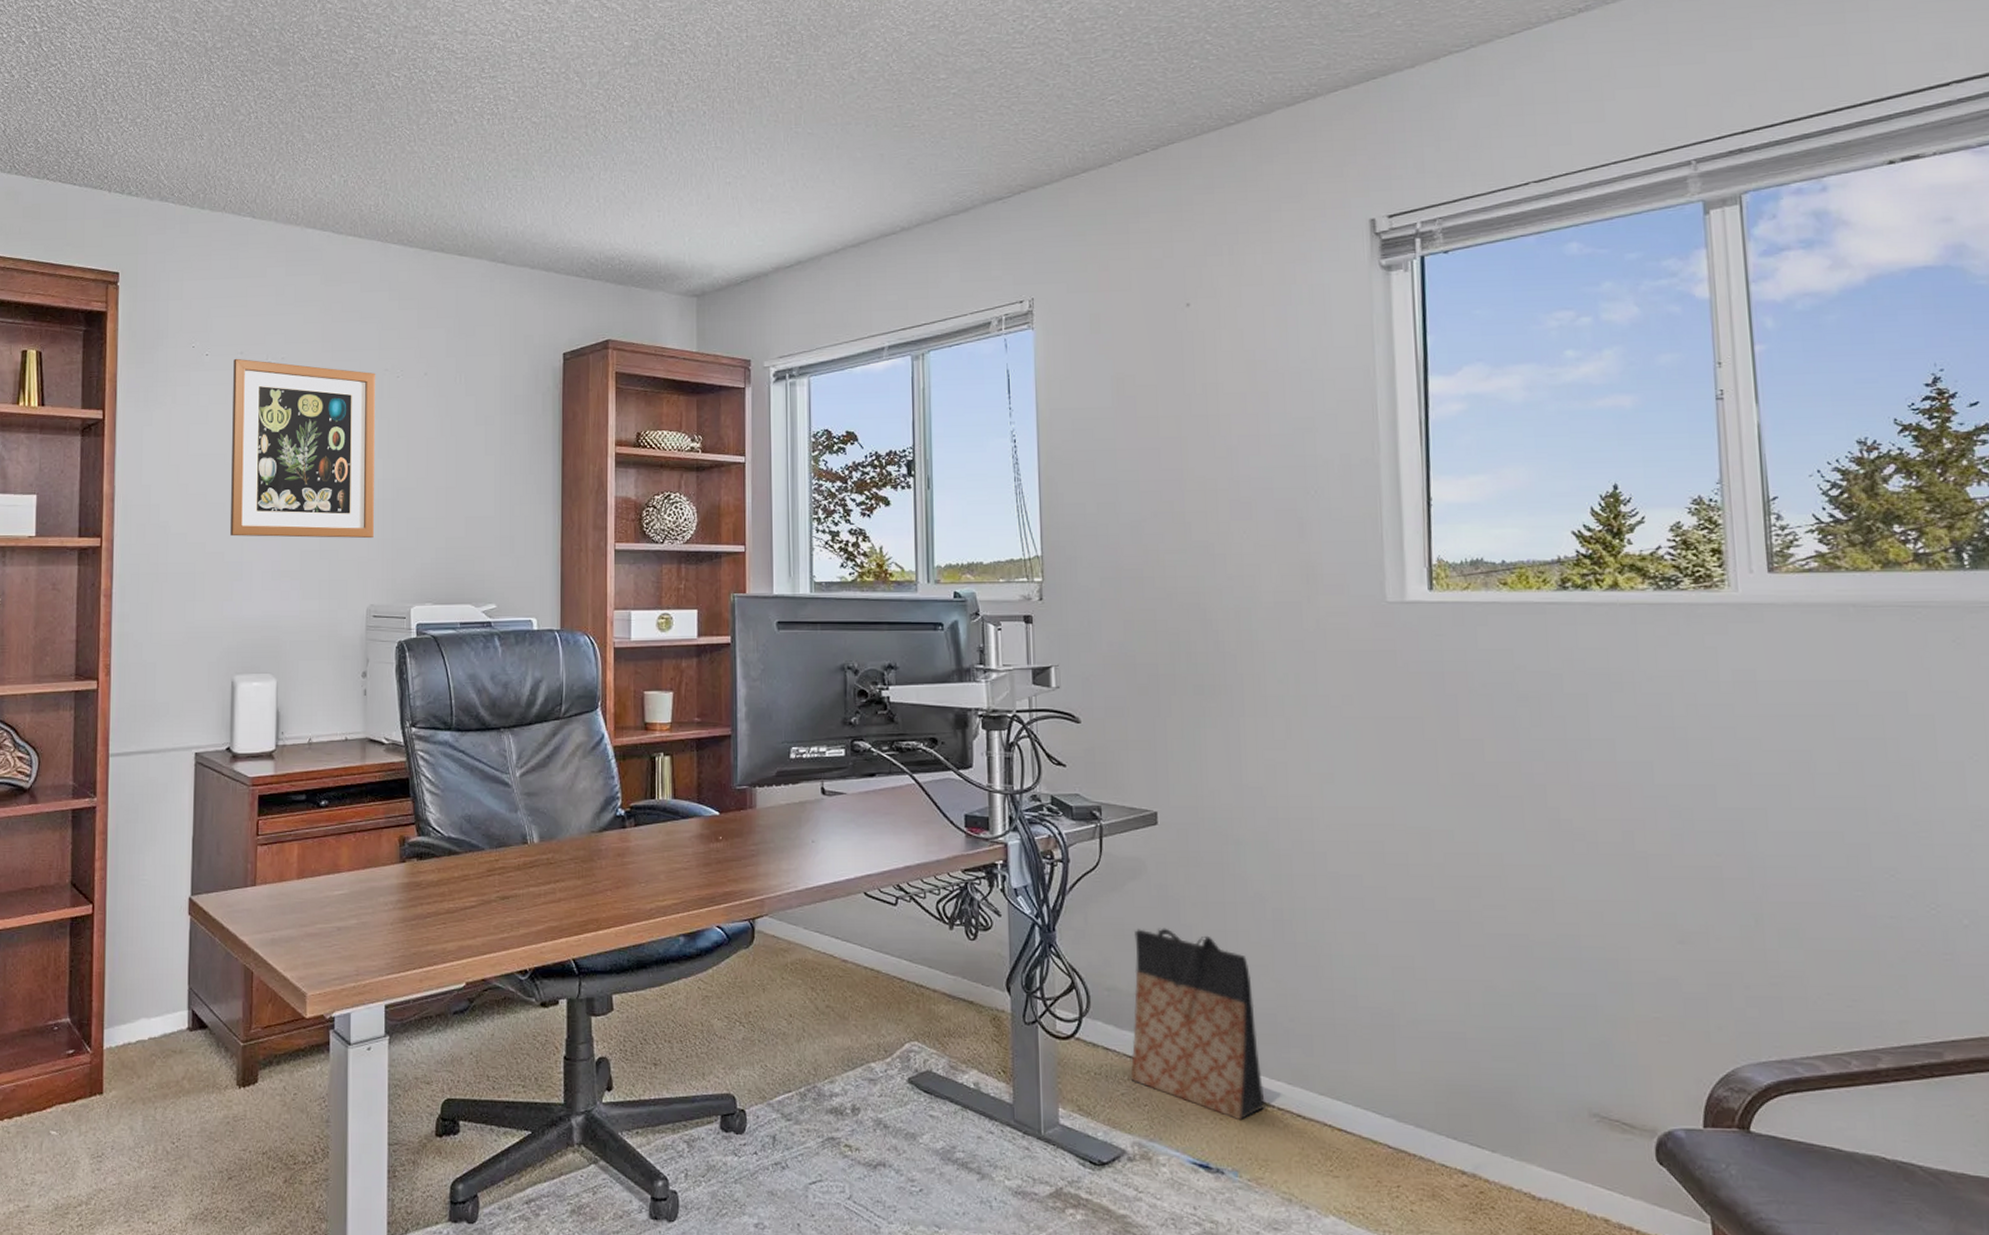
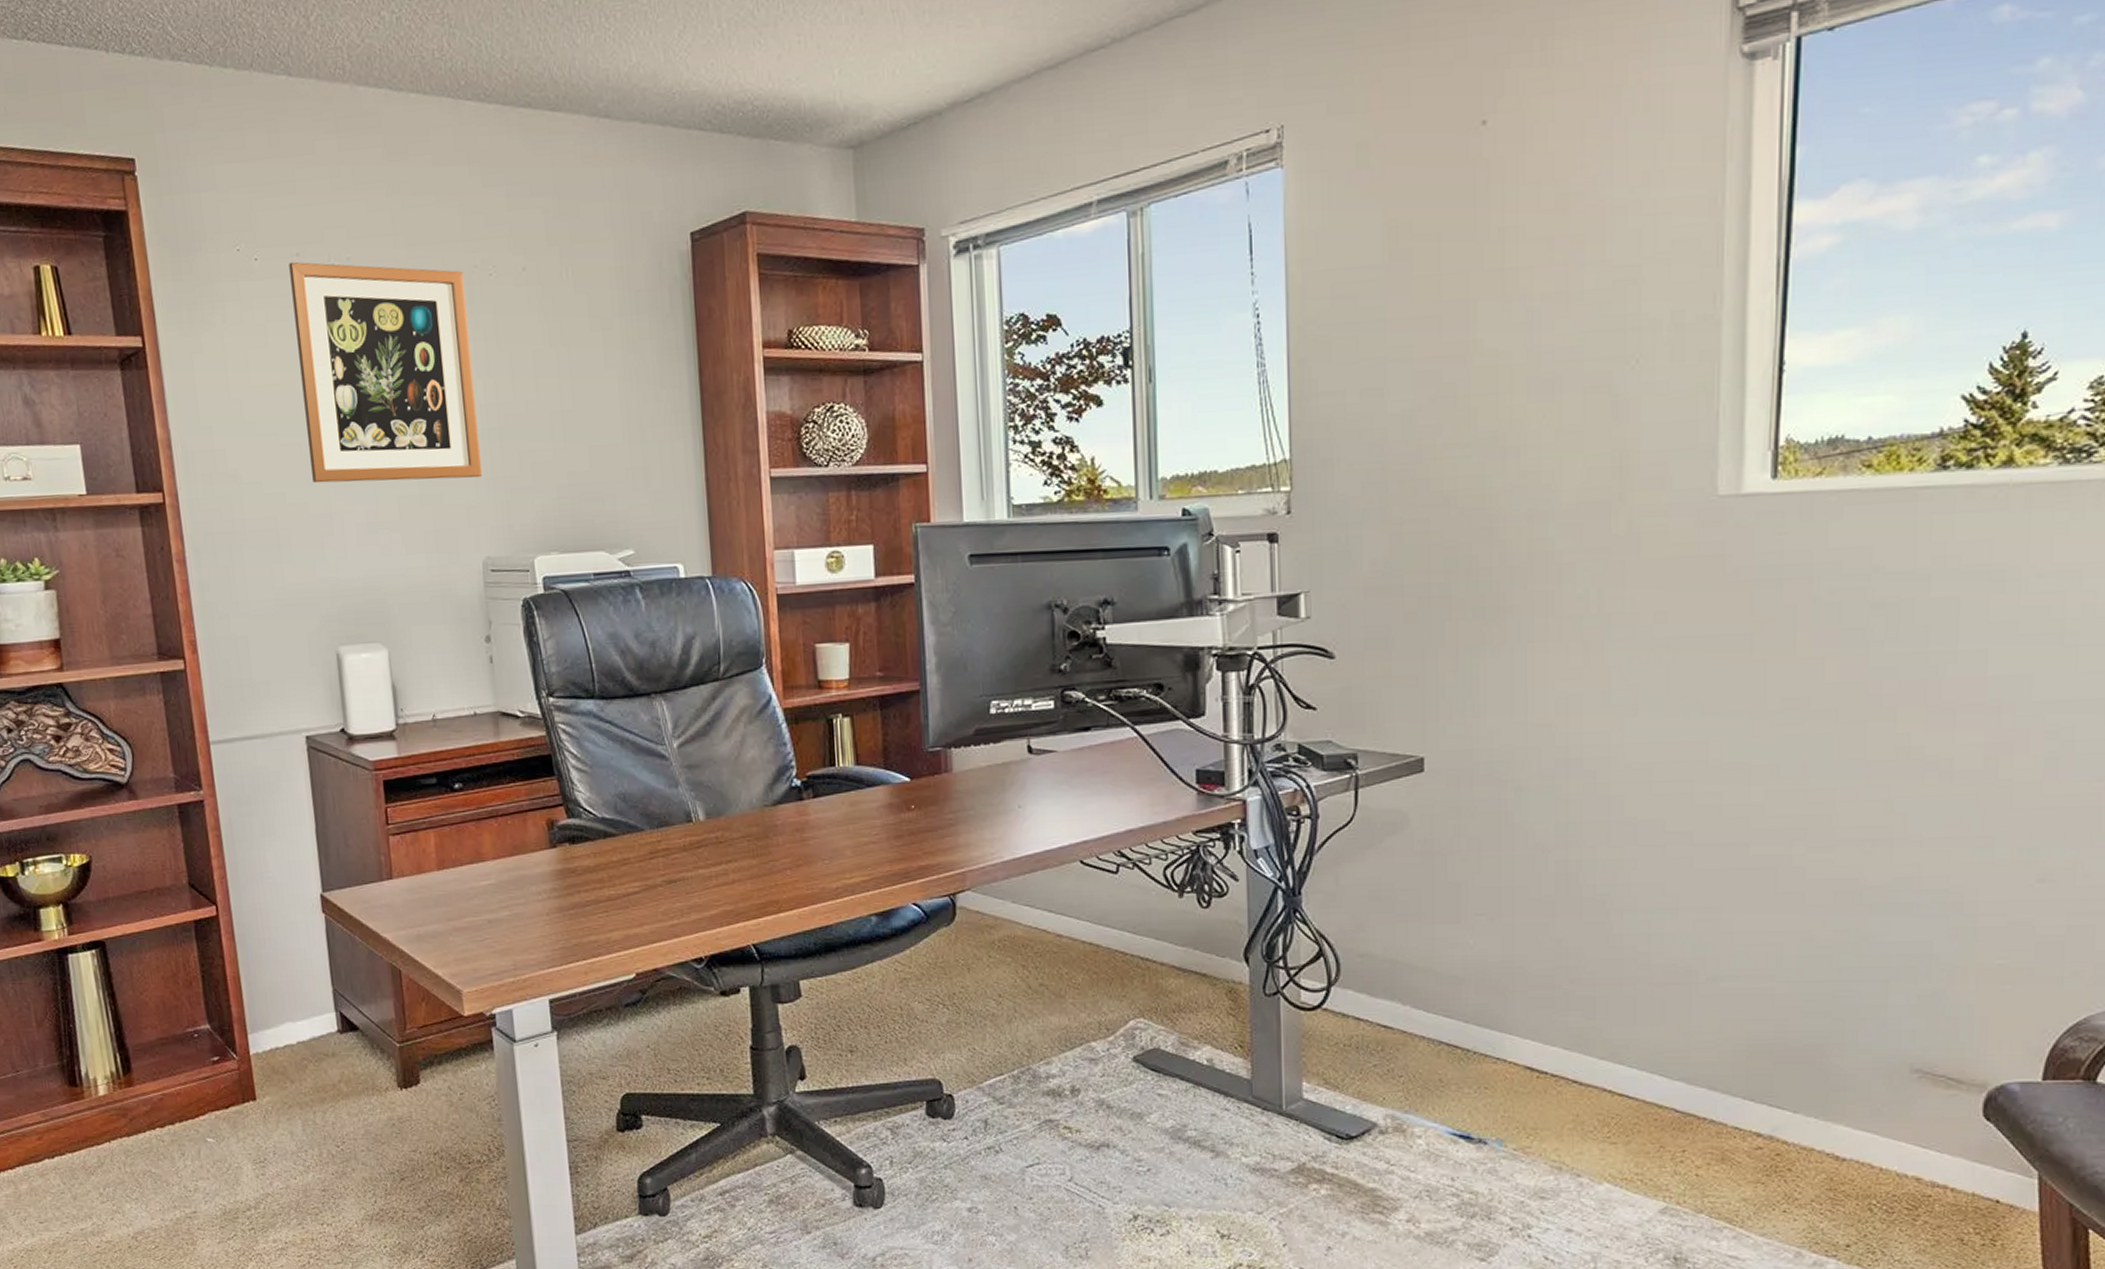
bag: present [1130,928,1265,1121] -> none [1384,886,1537,1089]

